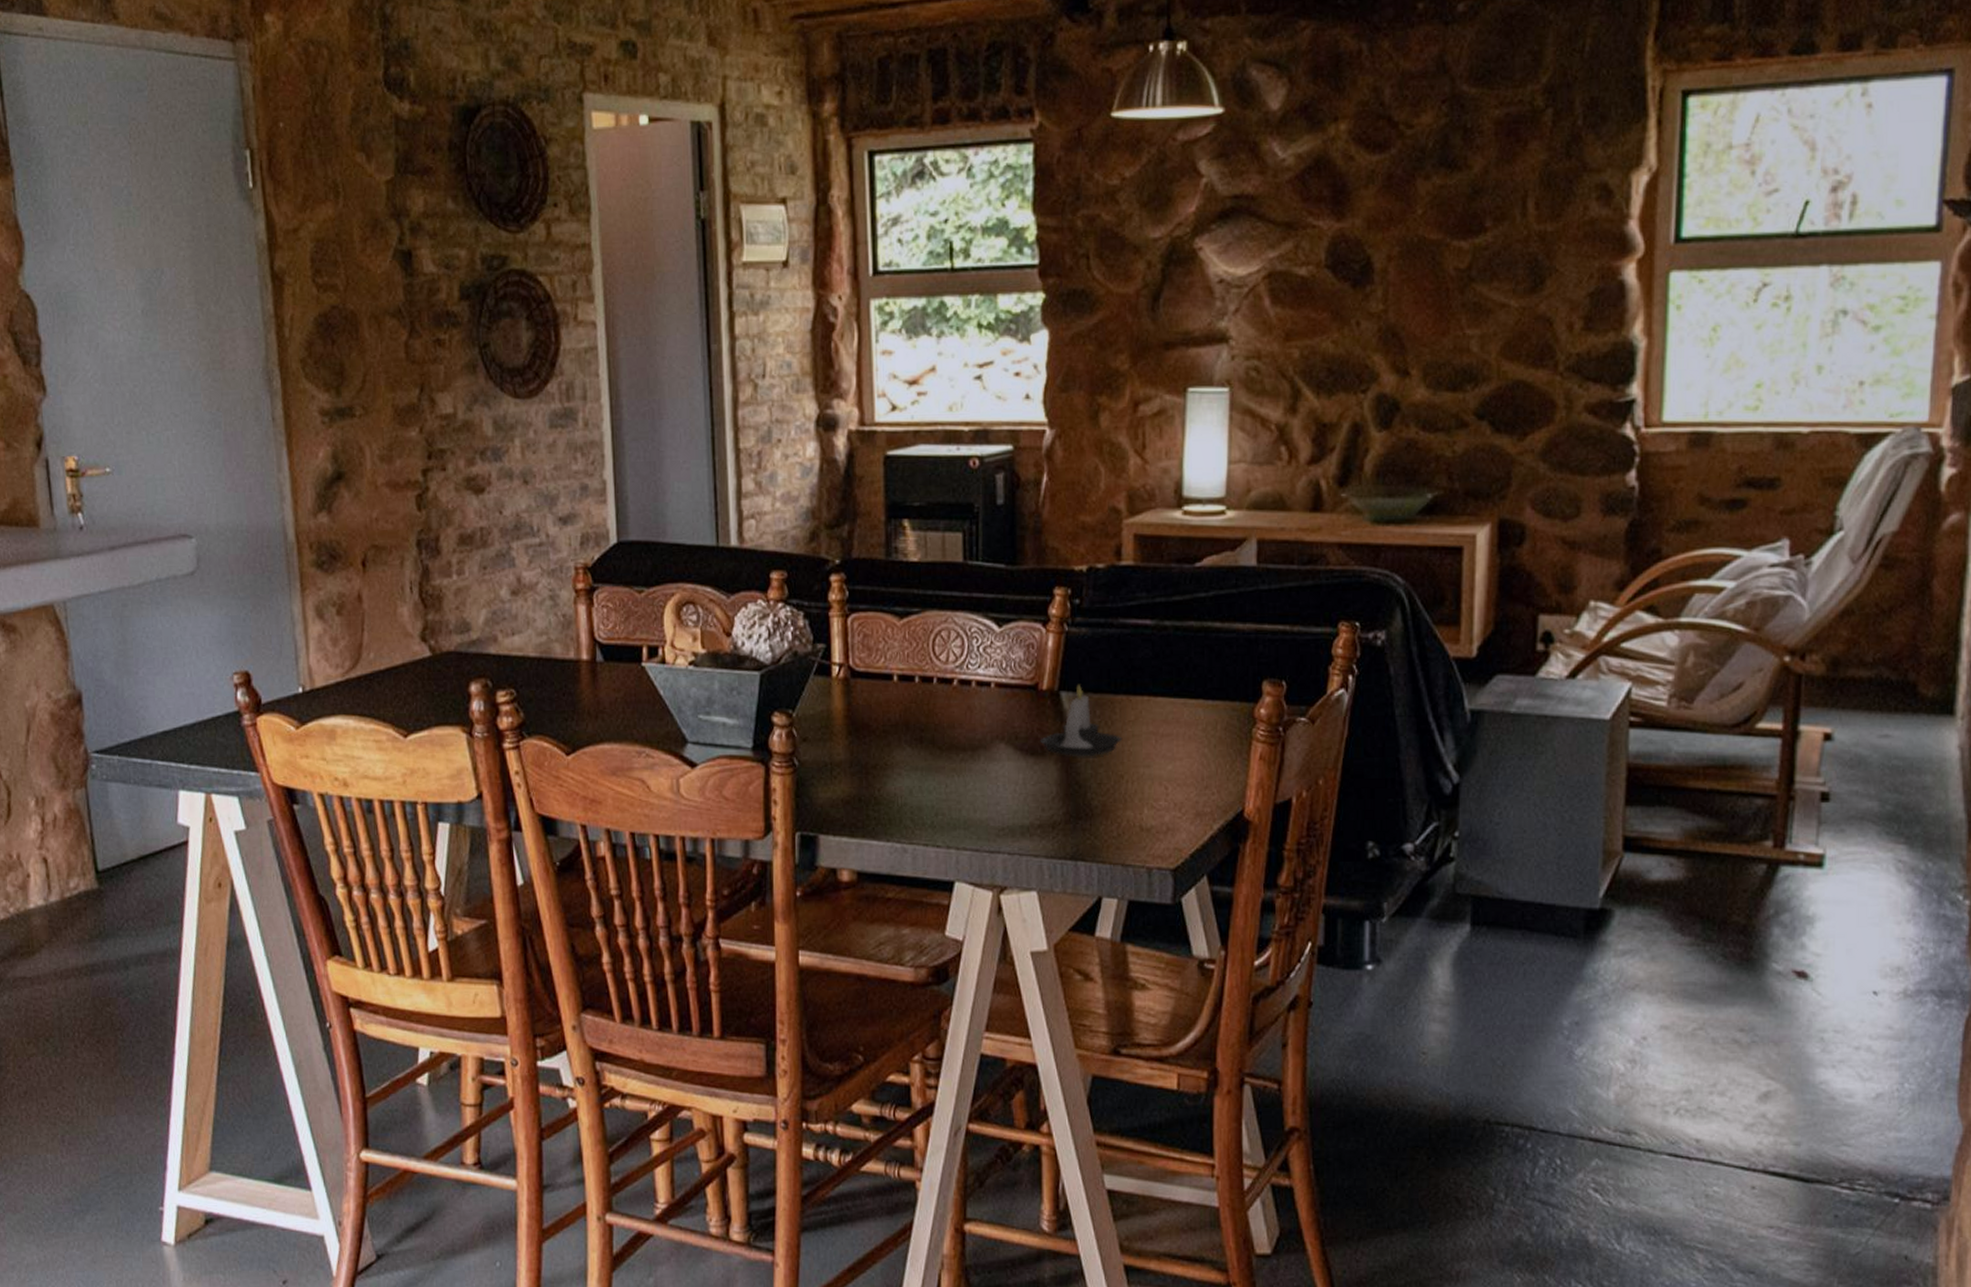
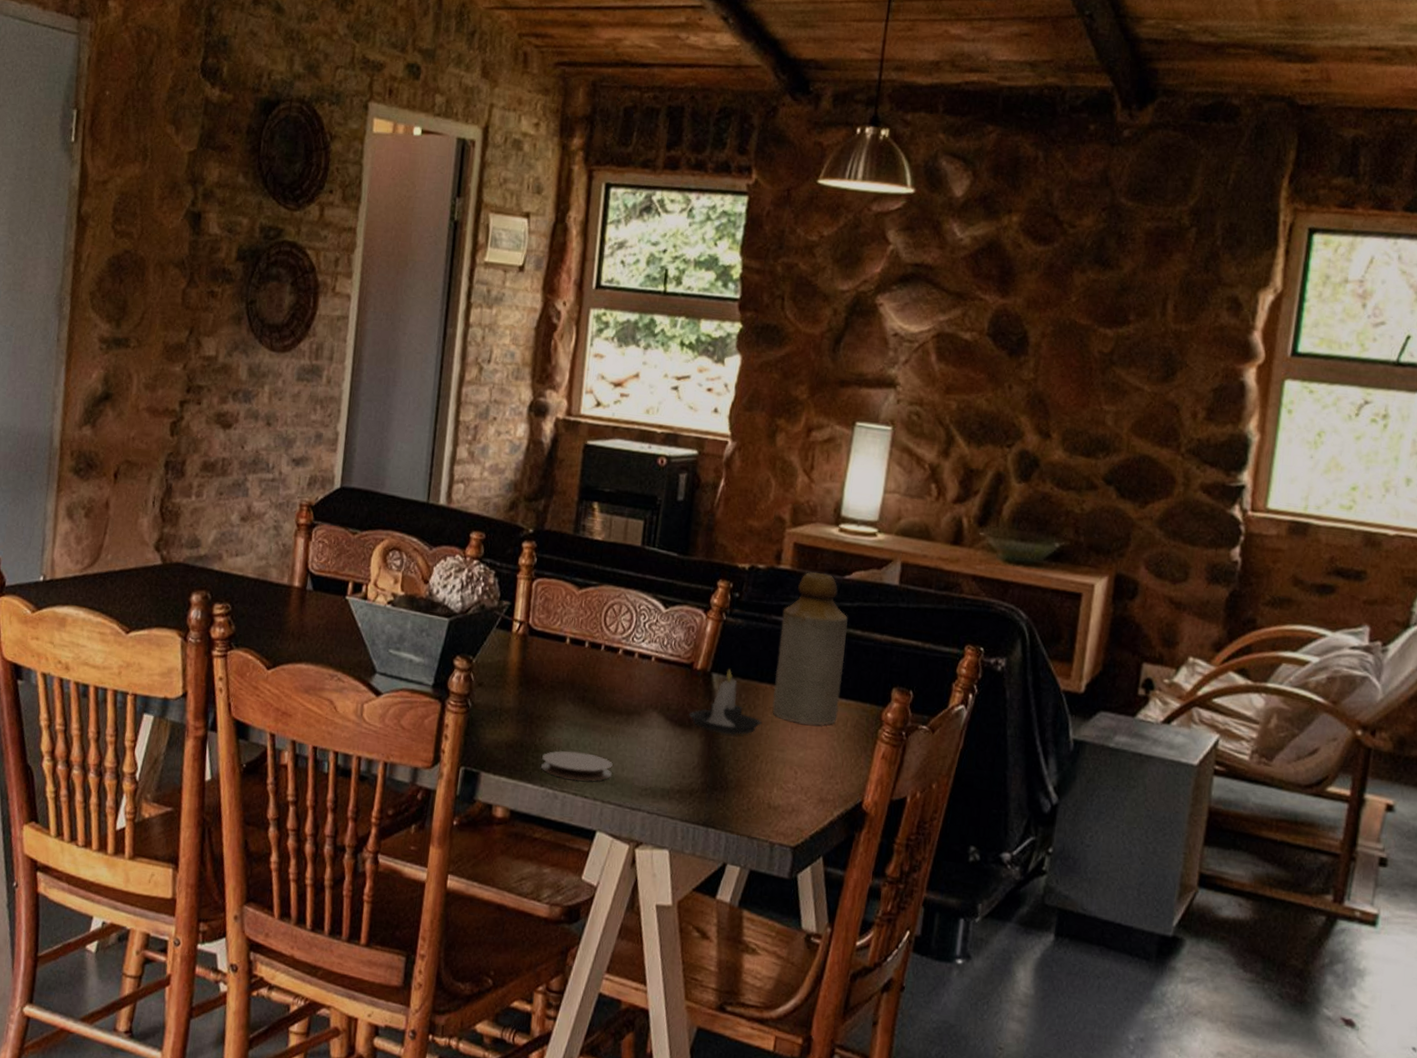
coaster: none [884,798,963,830] -> present [541,750,613,781]
bottle: none [1130,564,1206,734] -> present [772,572,848,726]

